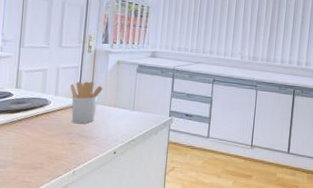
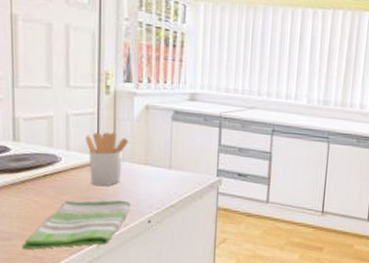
dish towel: none [13,135,101,176] -> present [21,200,130,250]

